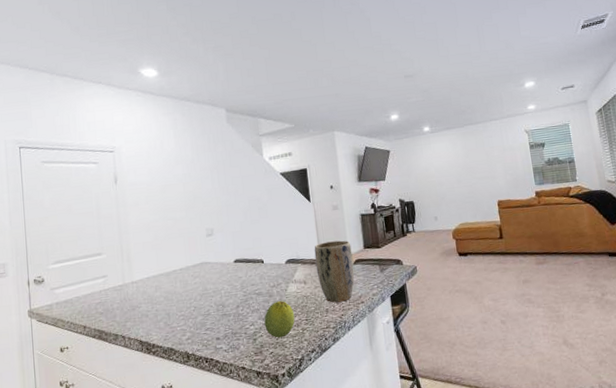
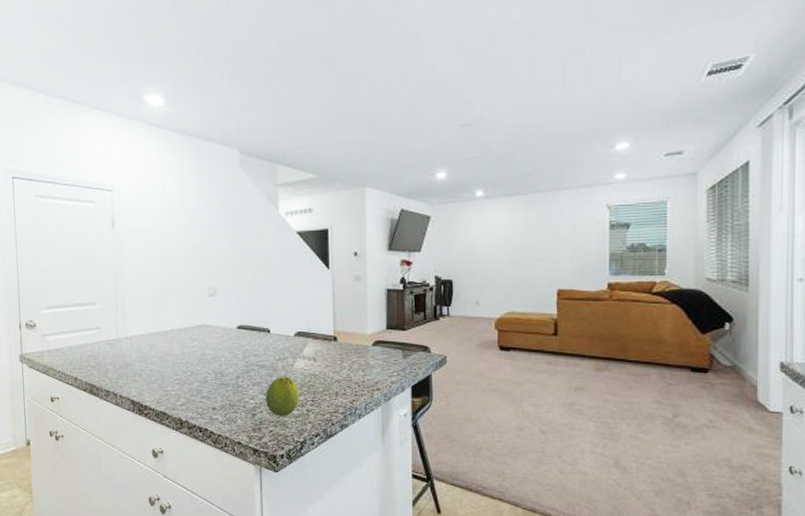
plant pot: present [314,240,354,303] -> none [328,317,372,386]

